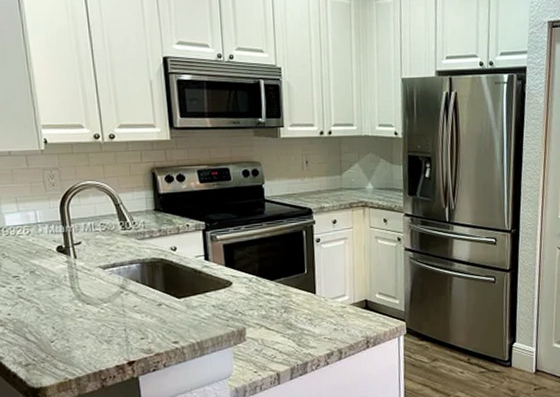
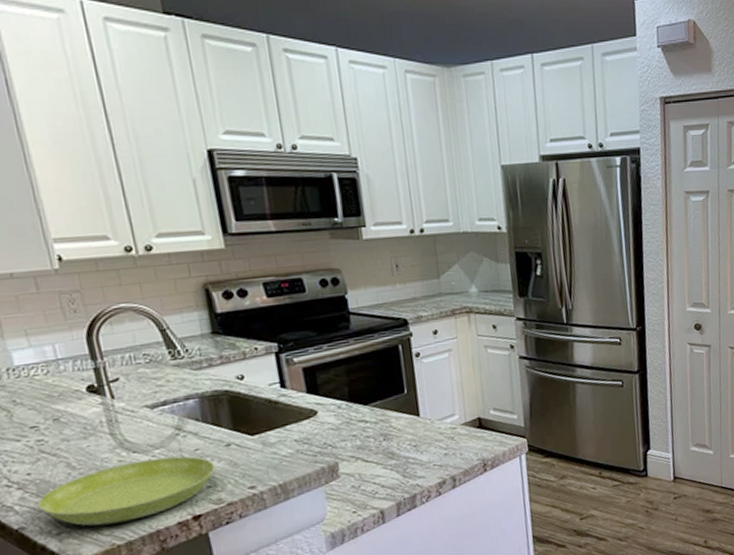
saucer: none [13,310,148,362] -> present [37,456,216,526]

